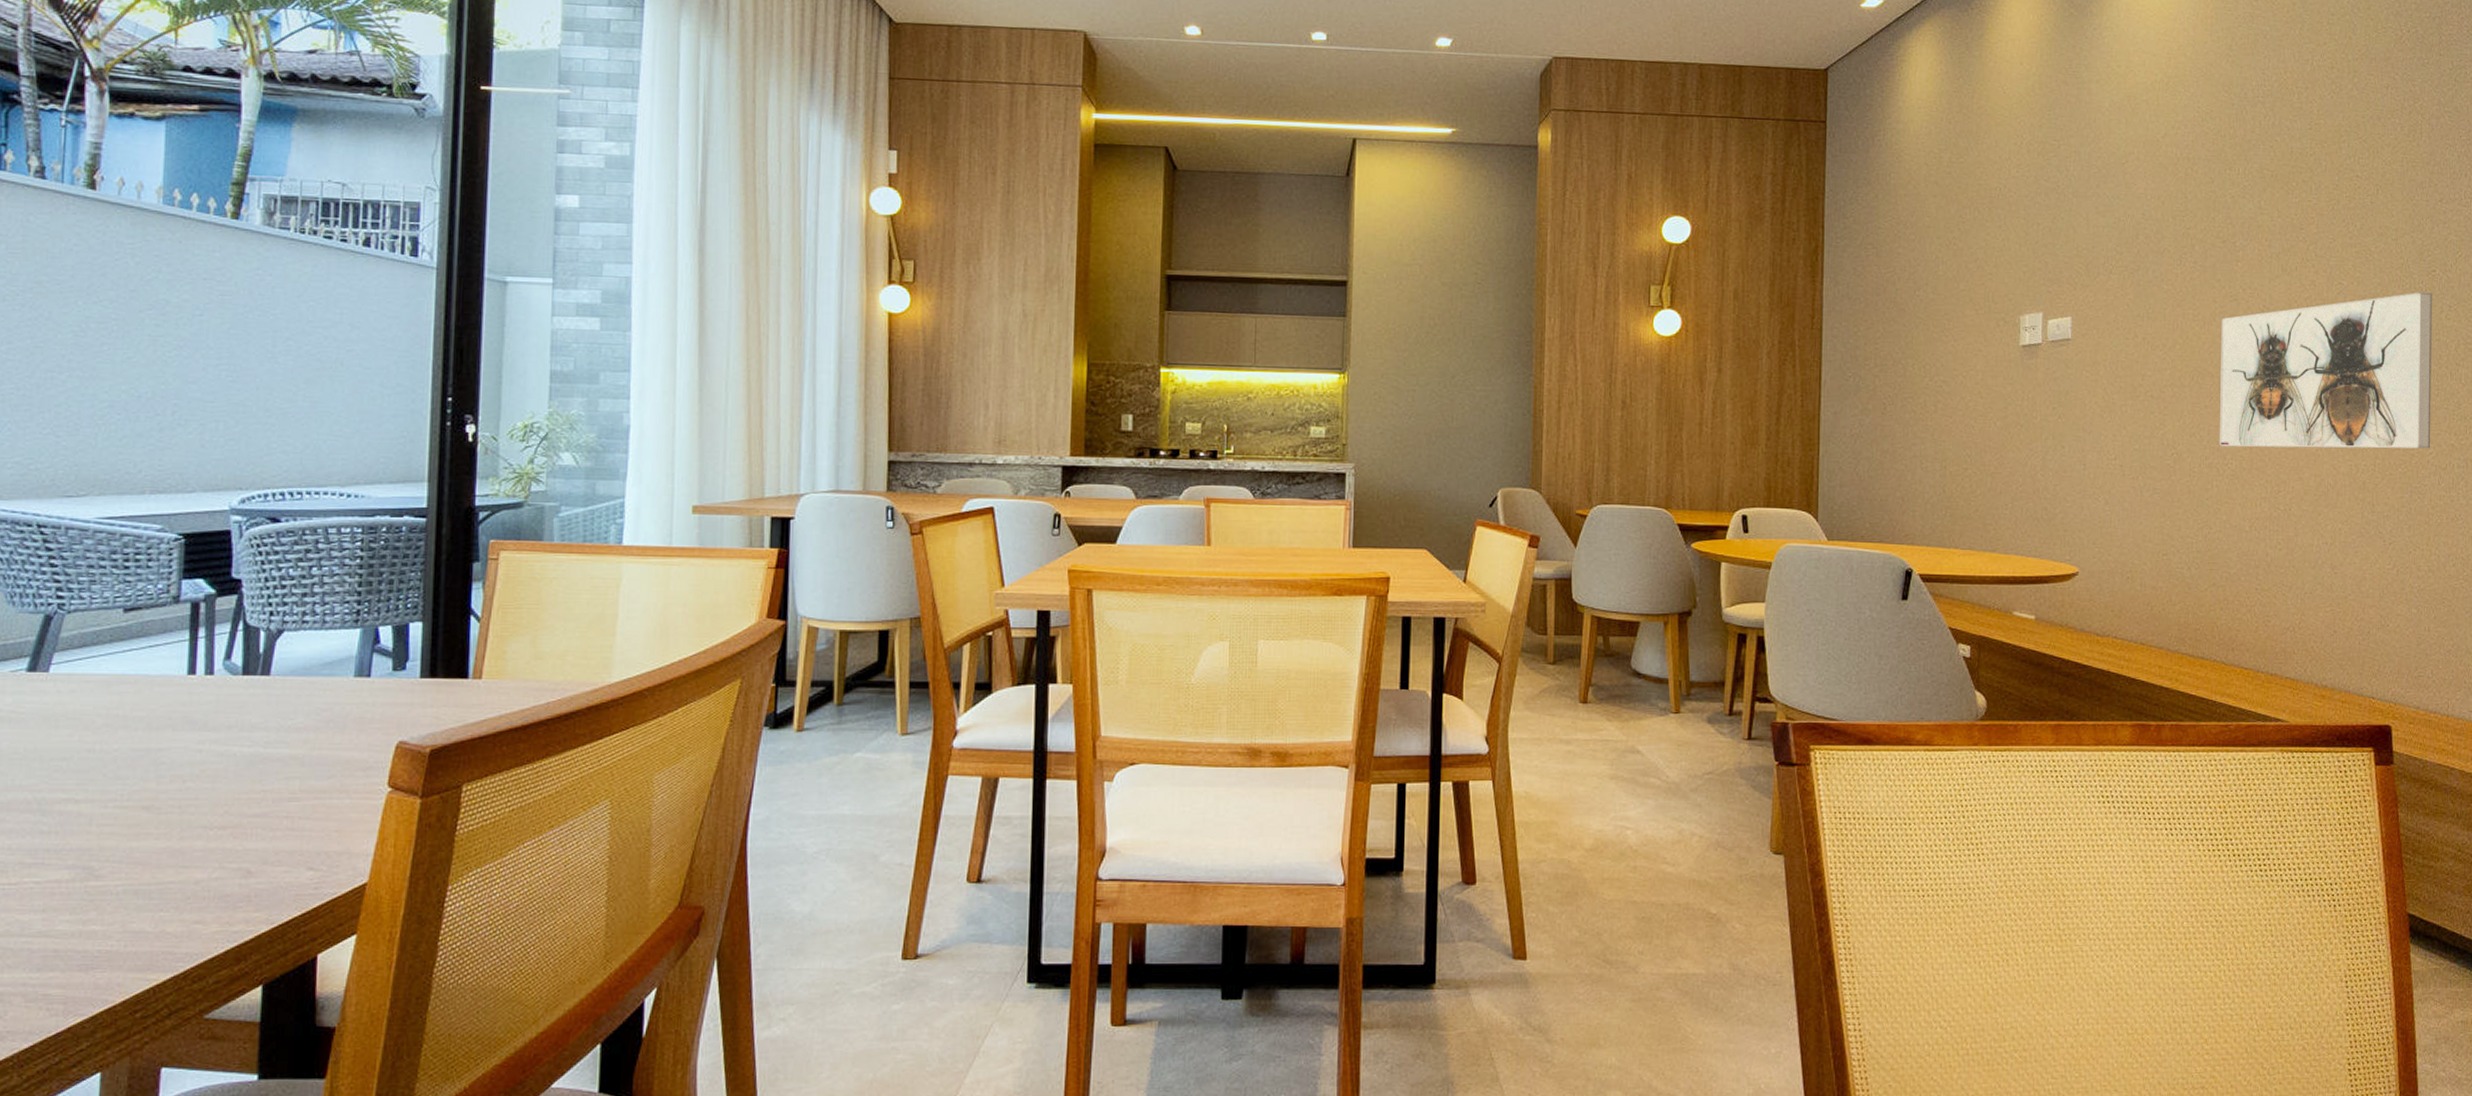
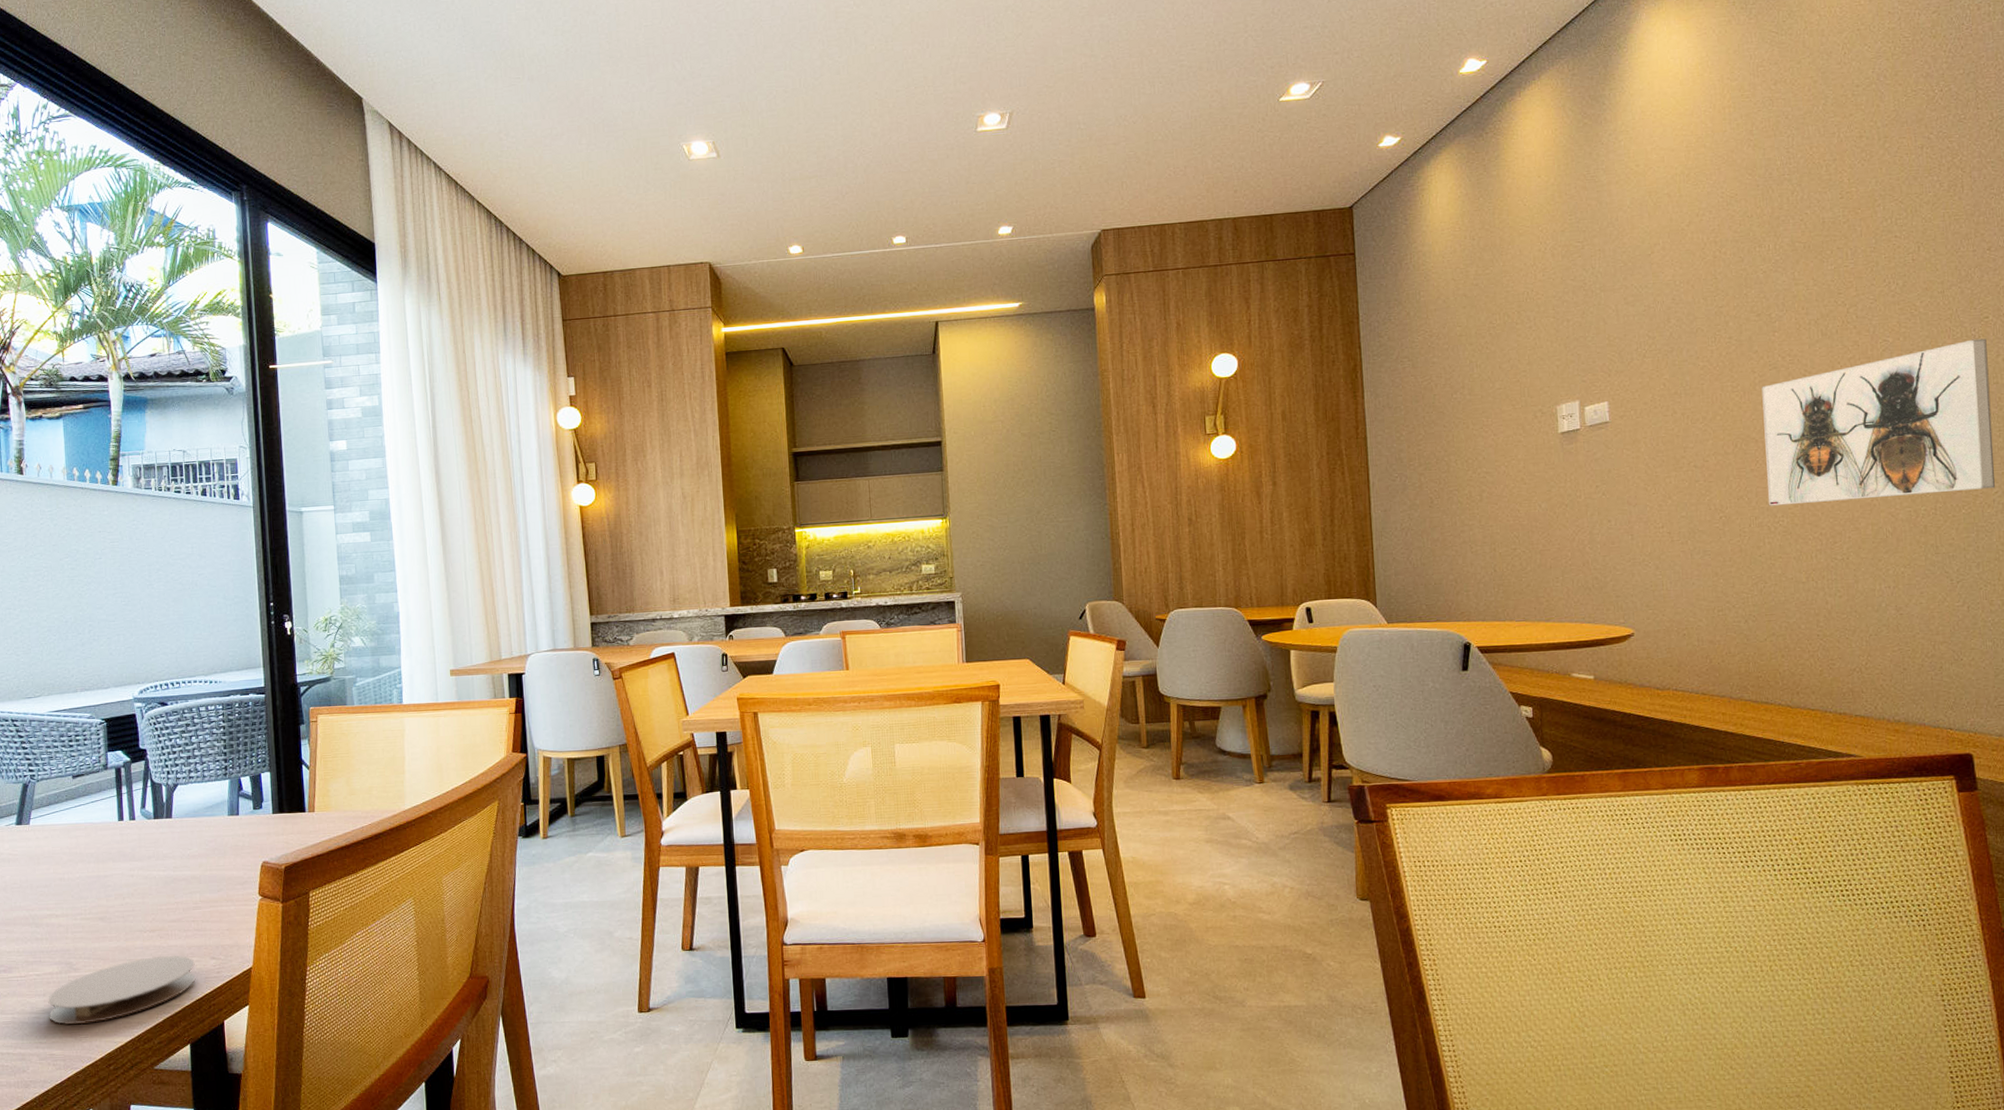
coaster: none [47,863,282,954] -> present [48,956,196,1025]

